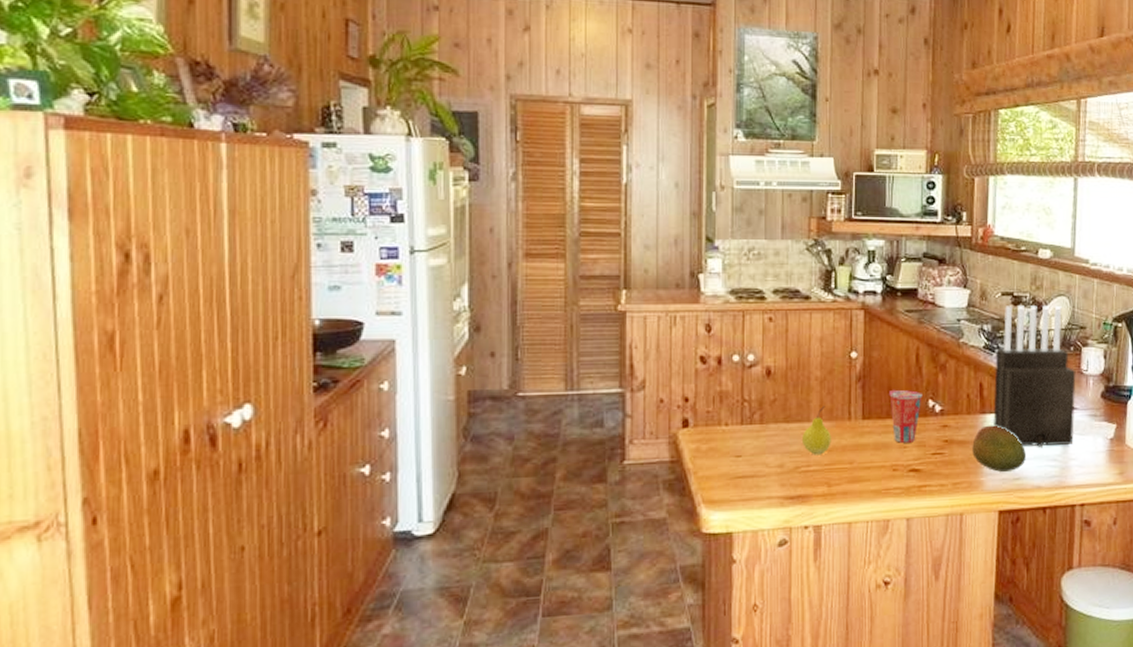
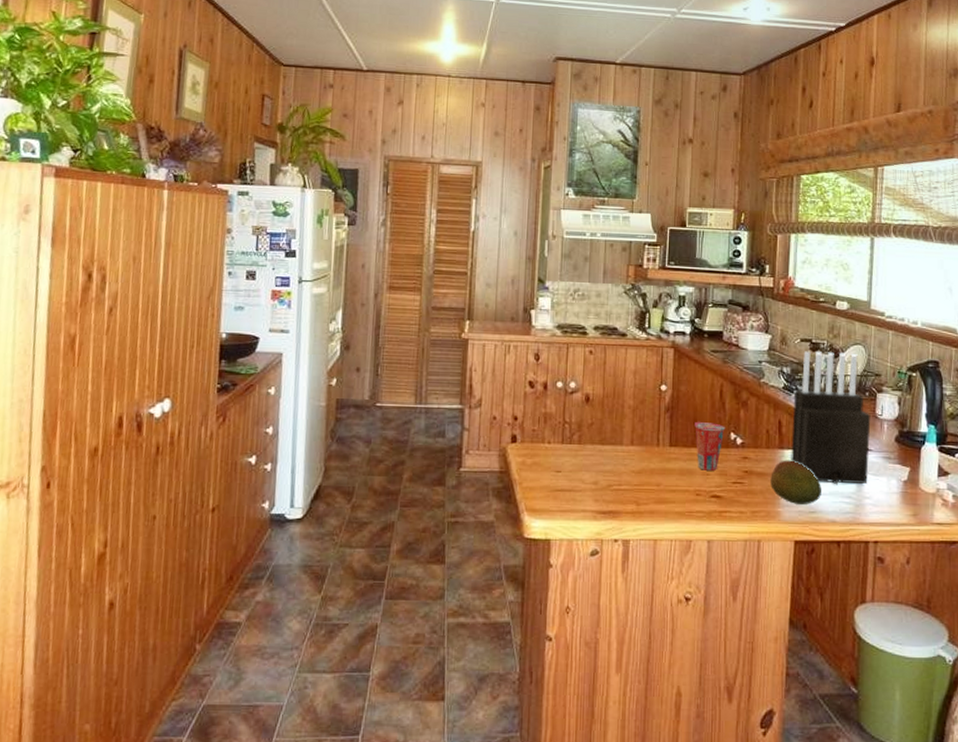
fruit: present [802,406,831,455] -> none [615,432,641,476]

